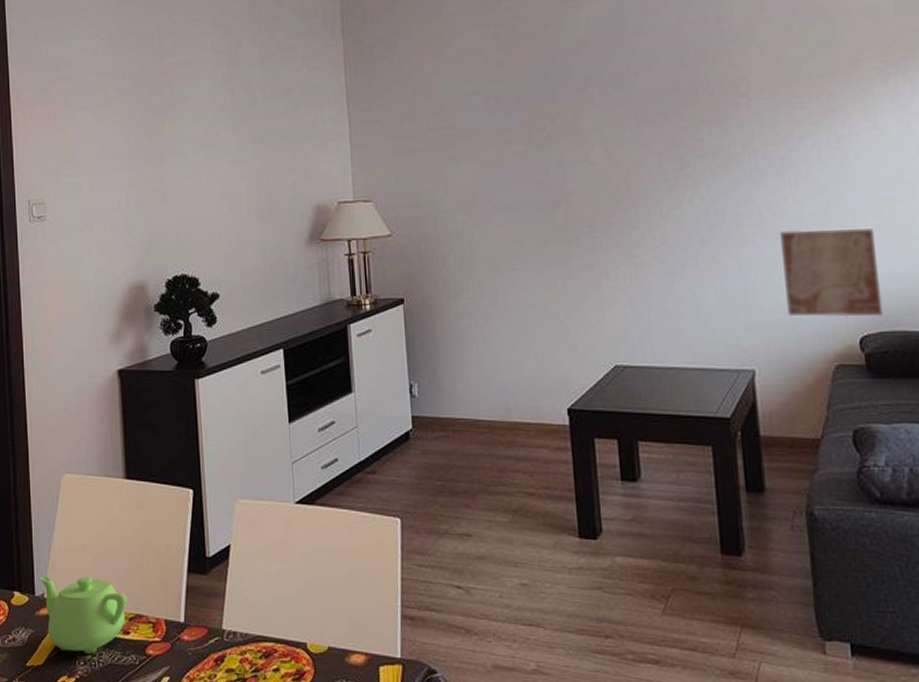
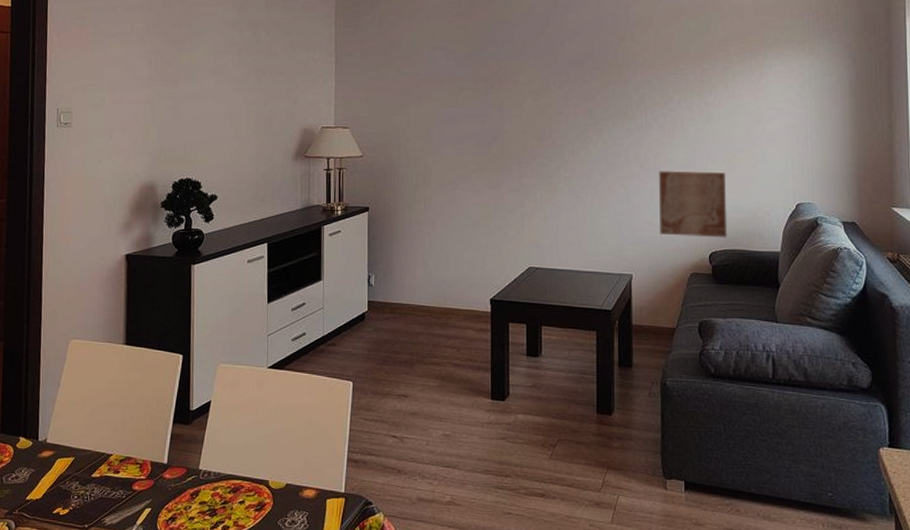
teapot: present [40,576,127,654] -> none [44,424,120,489]

